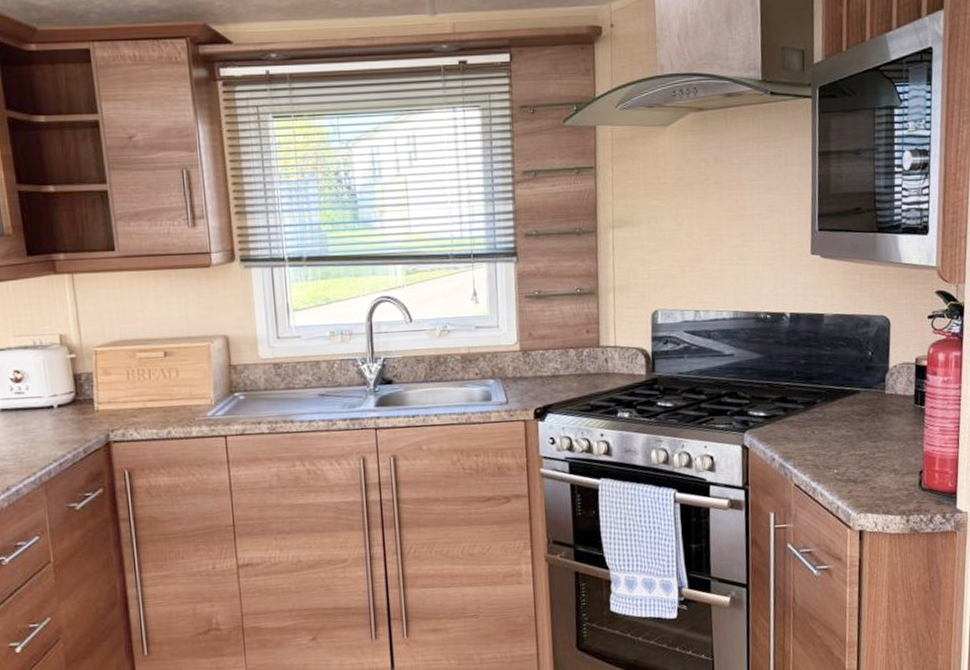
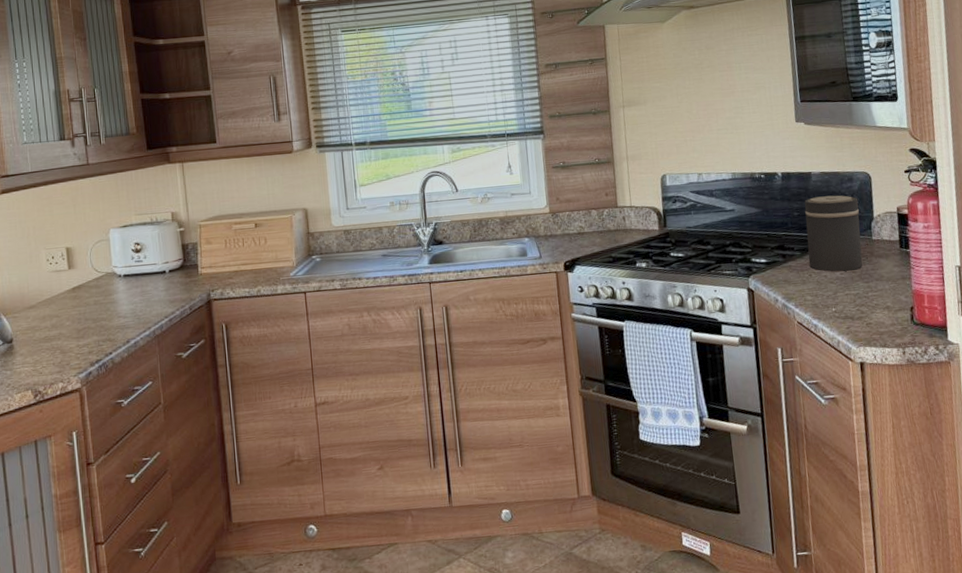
cylinder: none [812,341,874,429] -> present [804,195,863,272]

